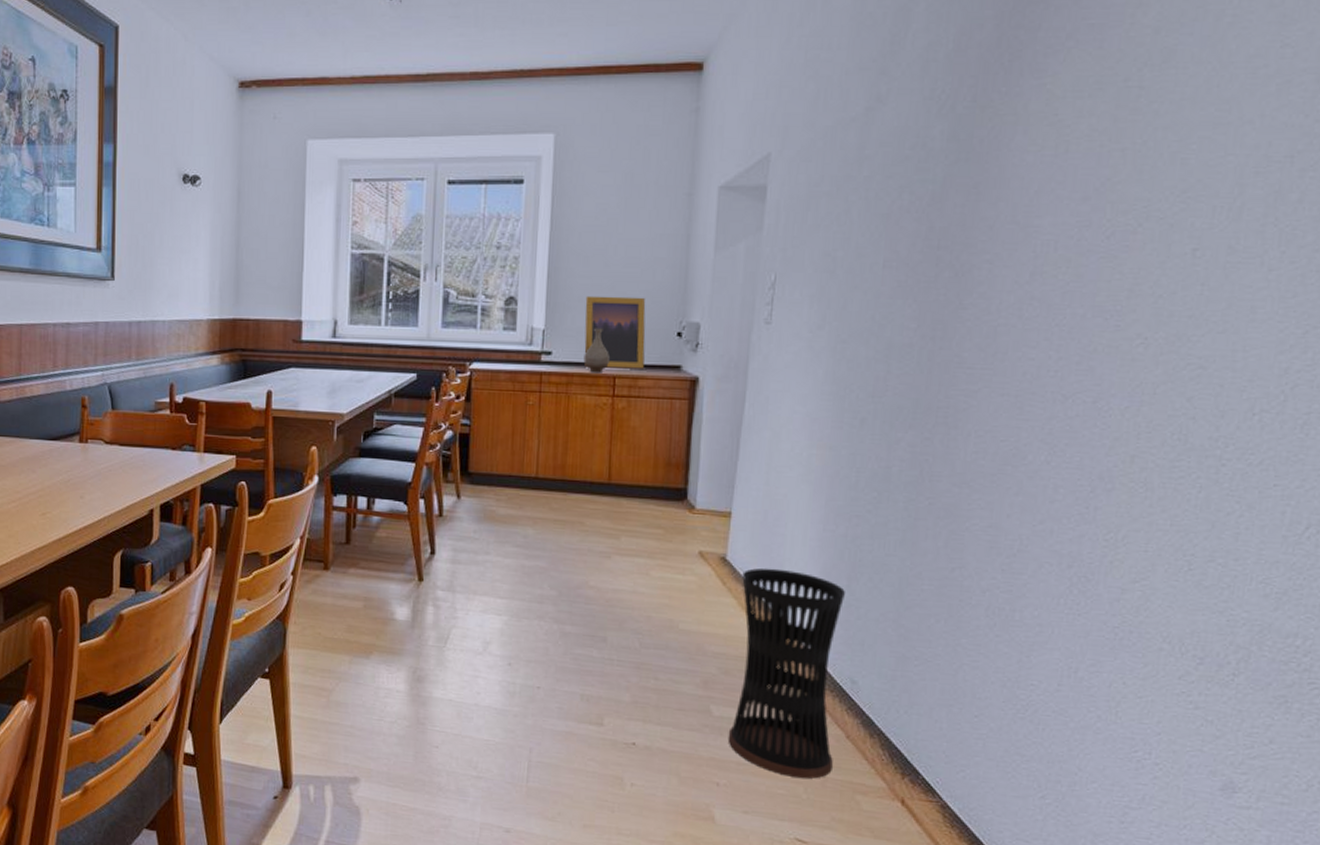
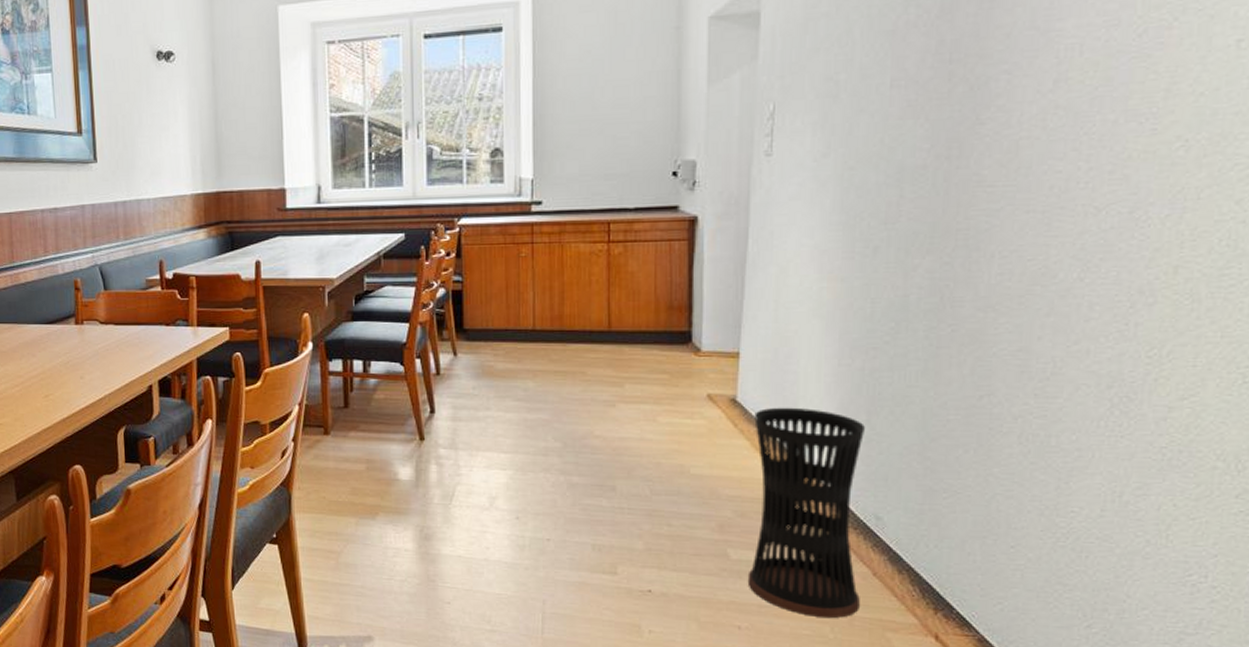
vase: present [583,328,610,373] -> none [575,173,602,220]
picture frame: present [584,295,646,369] -> none [574,138,639,214]

